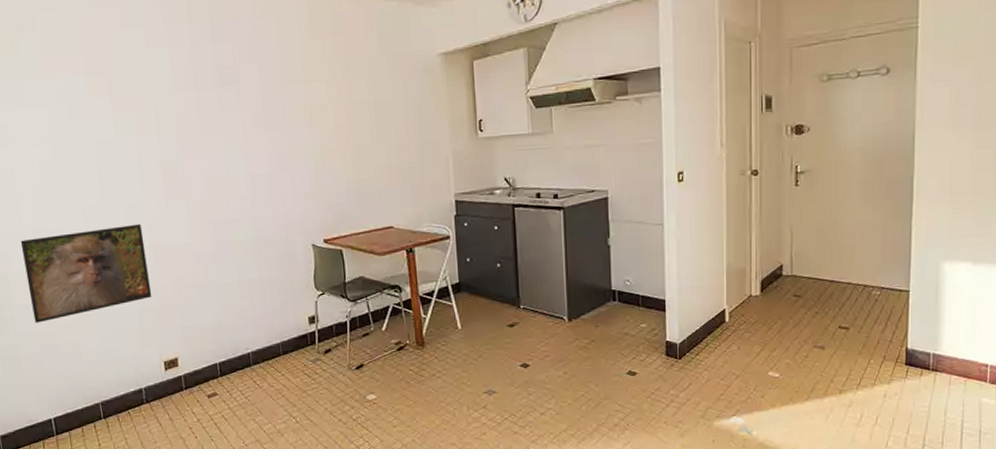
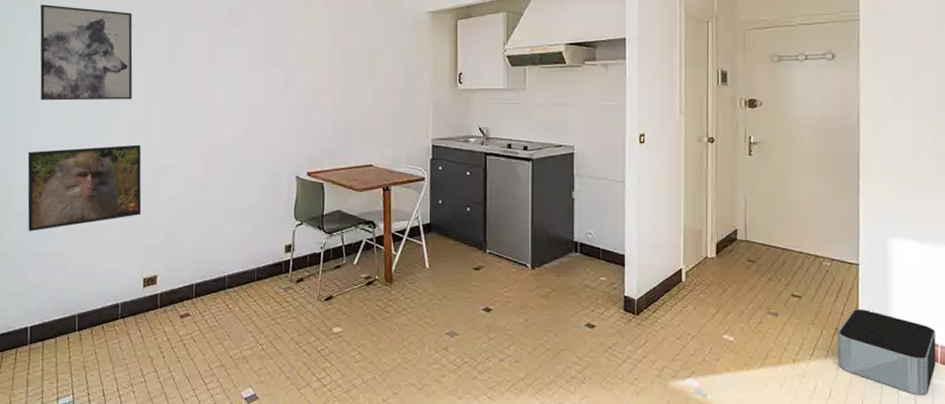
wall art: none [6,76,124,184] -> present [40,4,133,101]
storage bin: none [885,335,986,416] -> present [837,308,936,396]

